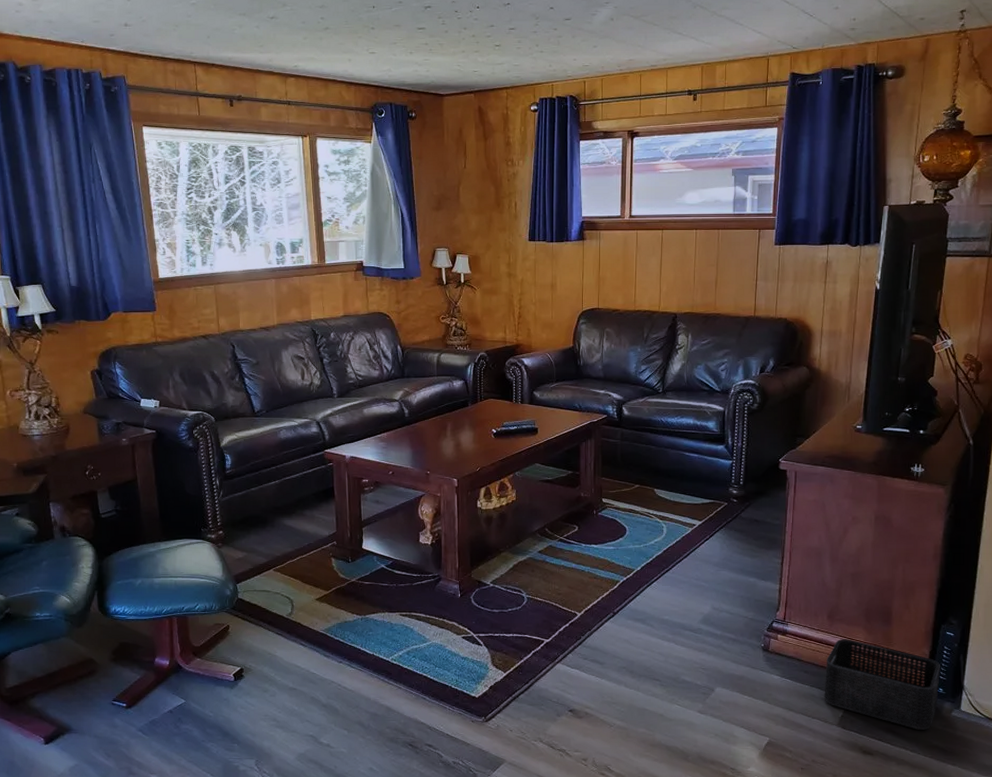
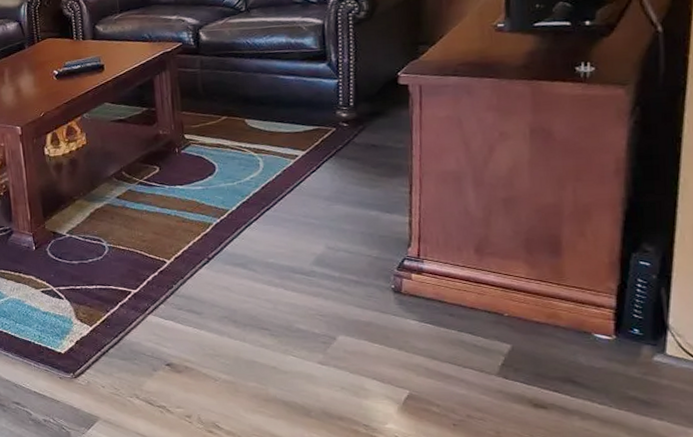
storage bin: present [824,639,941,730] -> none [476,275,635,379]

